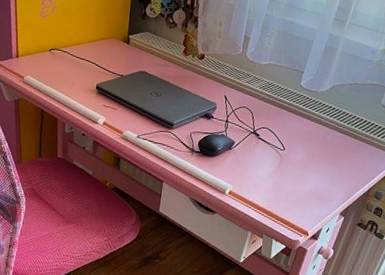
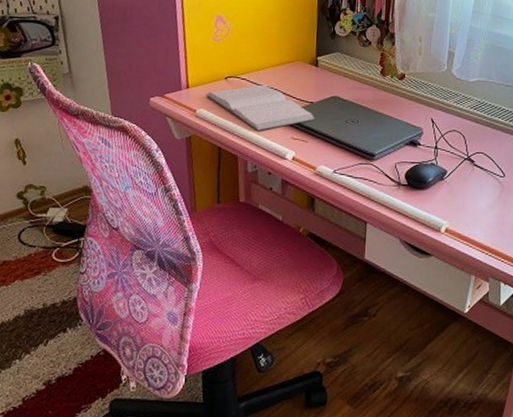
book: none [32,57,125,99] -> present [205,84,315,132]

